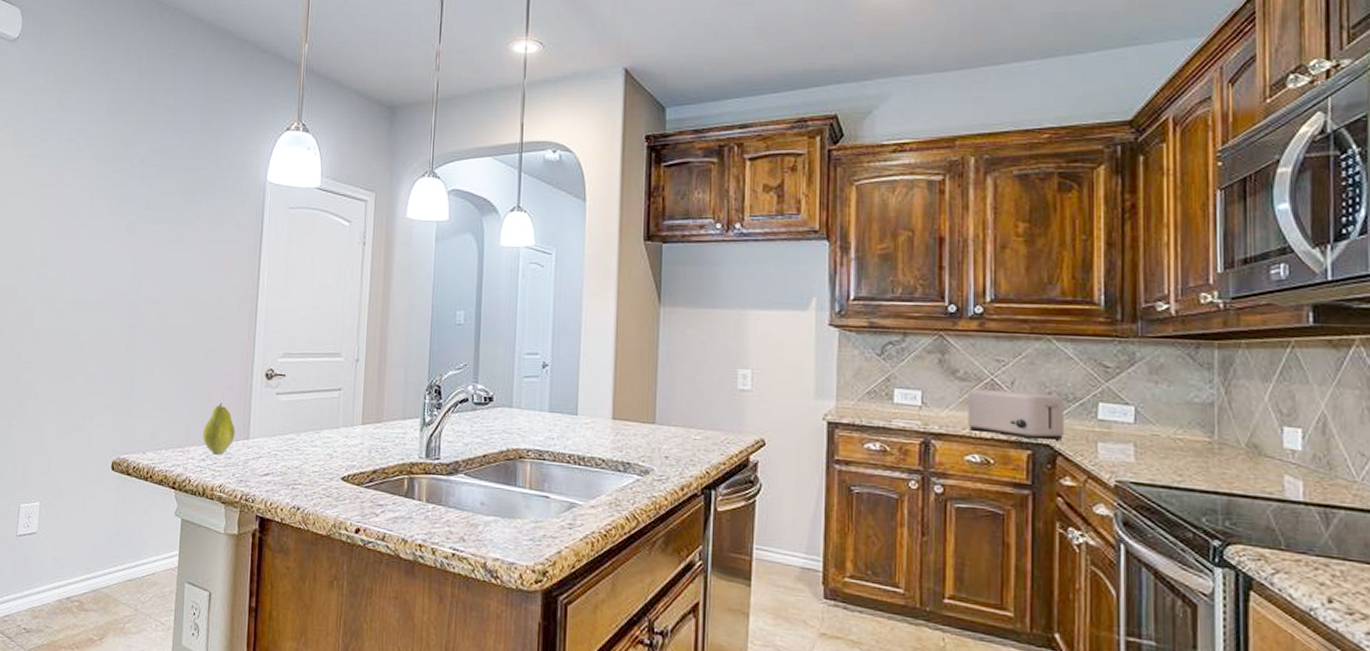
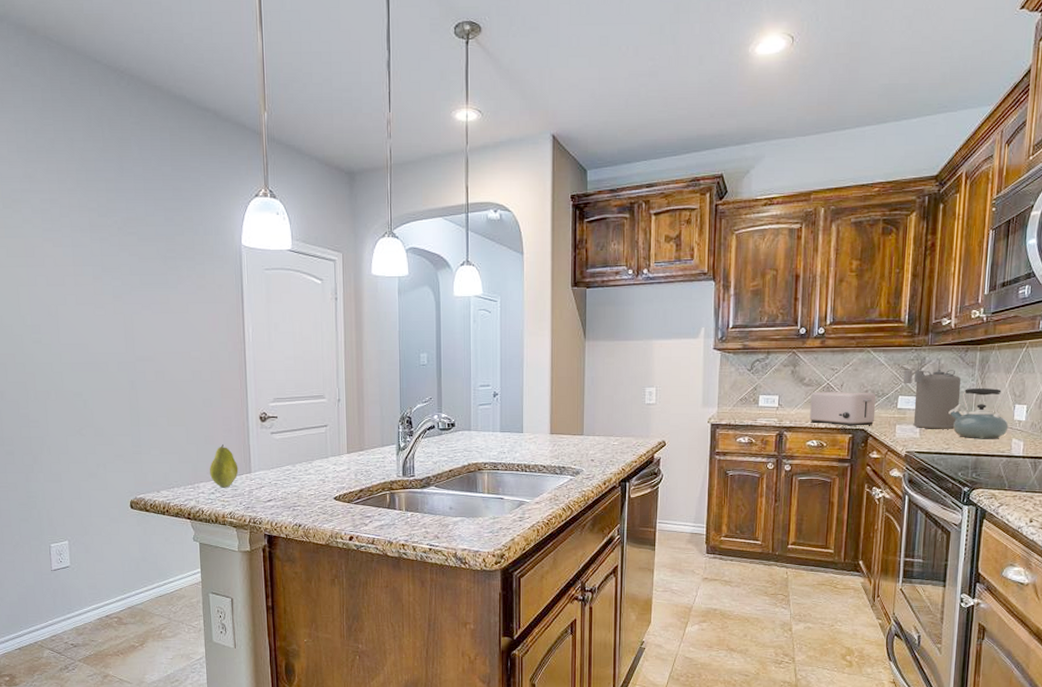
canister: none [1104,353,1194,454] -> present [904,358,961,429]
kettle: none [1177,398,1276,474] -> present [948,387,1009,439]

